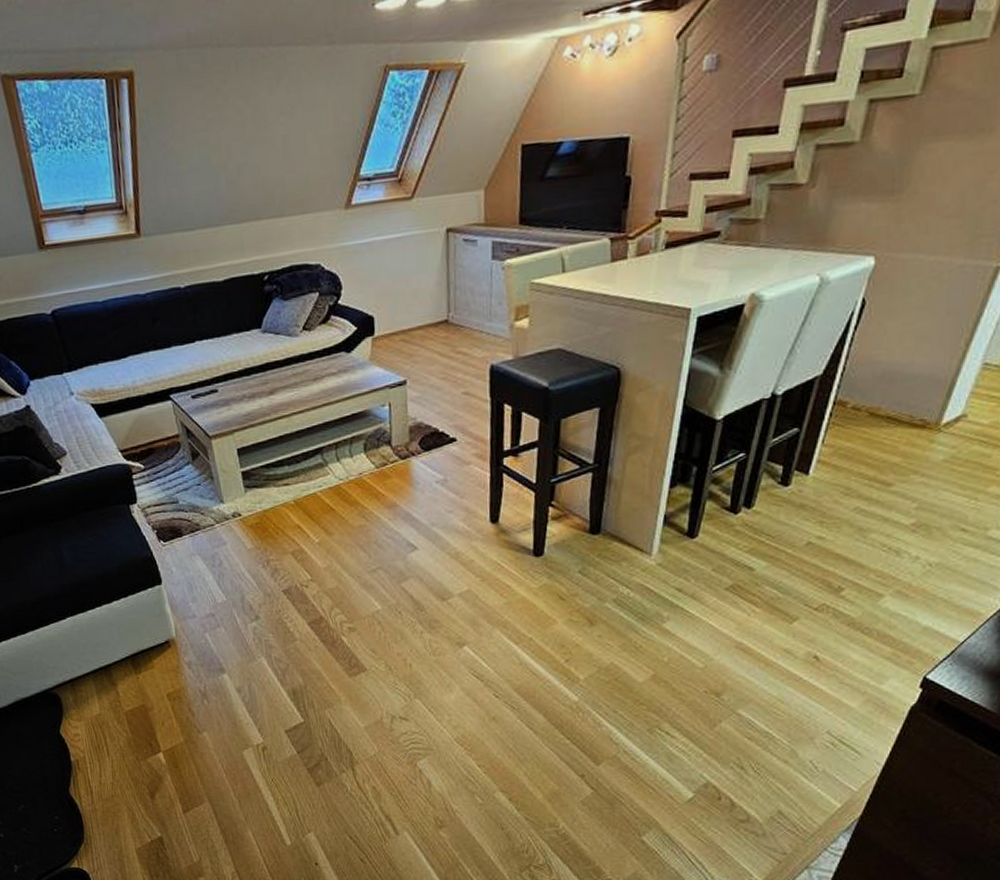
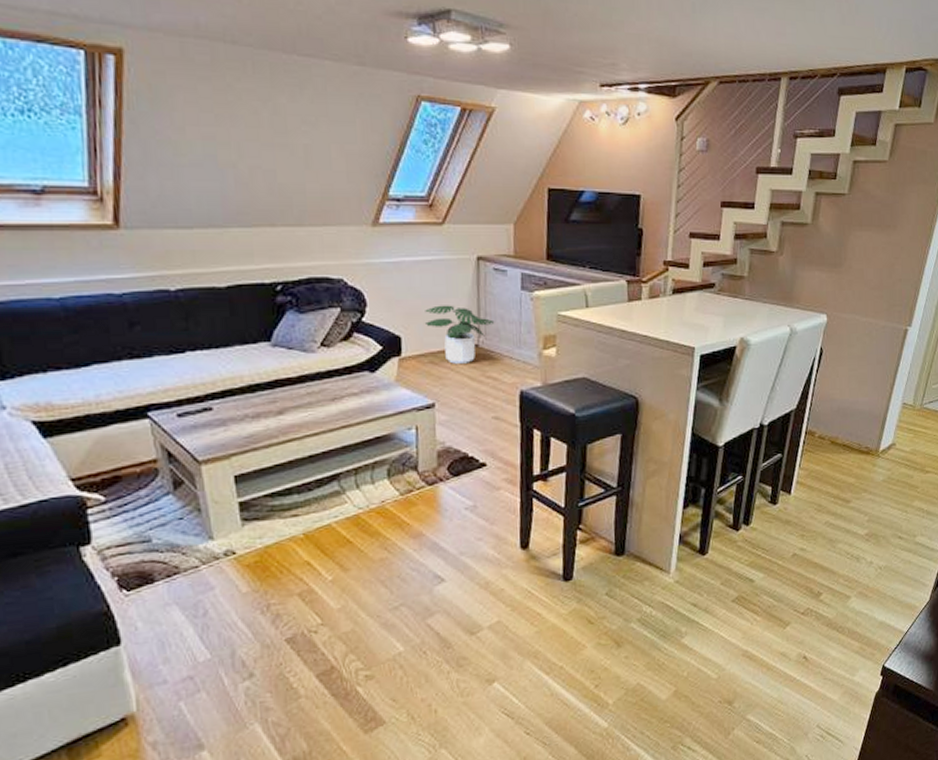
potted plant: none [395,281,465,341] -> present [424,305,495,364]

